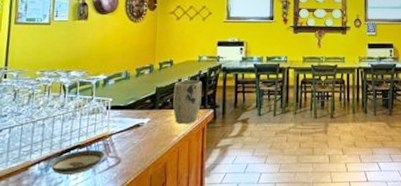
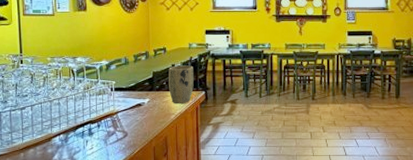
saucer: present [48,149,105,175] -> none [67,124,114,145]

